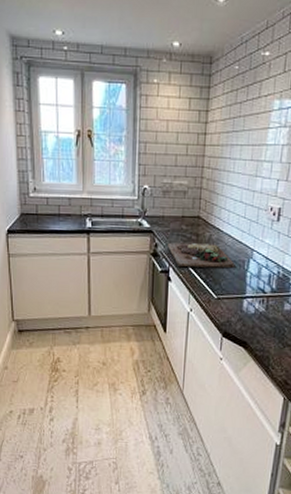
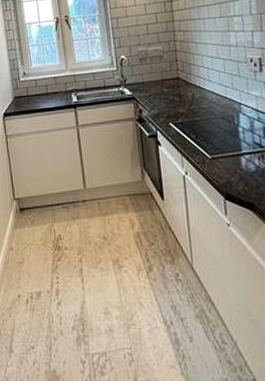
cutting board: present [168,242,235,269] -> none [152,103,225,130]

